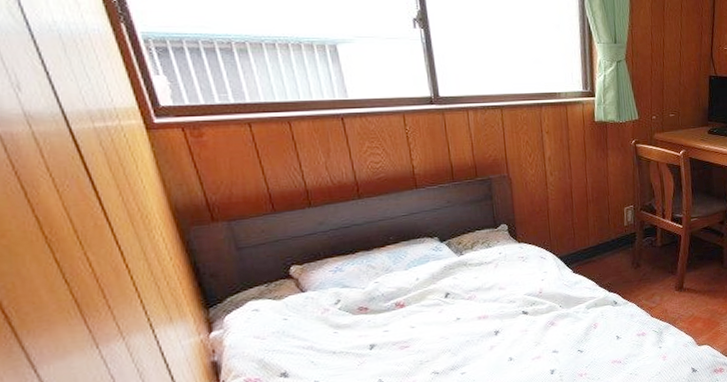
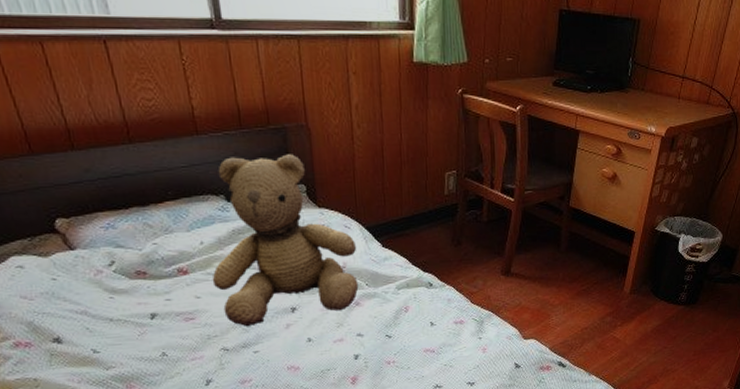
teddy bear: none [425,200,554,351] -> present [212,154,359,327]

